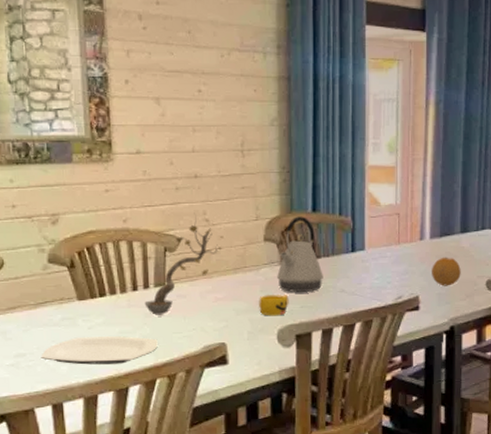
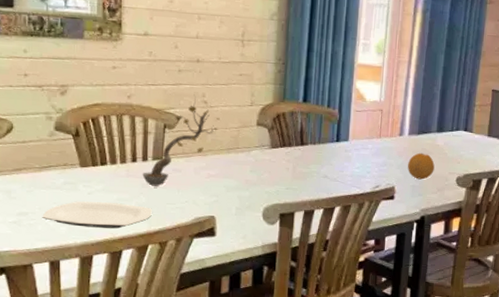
cup: present [259,295,289,316] -> none [248,175,276,195]
kettle: present [277,216,323,292] -> none [266,105,309,175]

